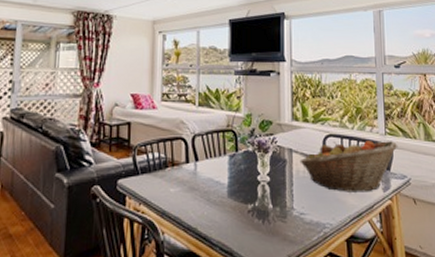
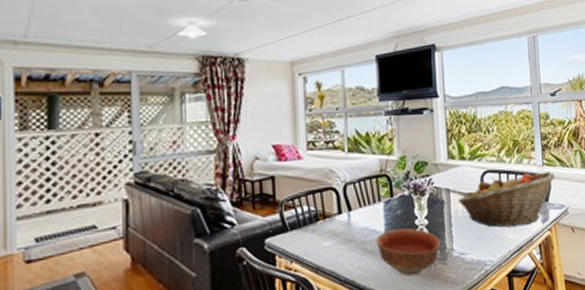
bowl: none [219,182,281,230] -> present [376,228,441,277]

